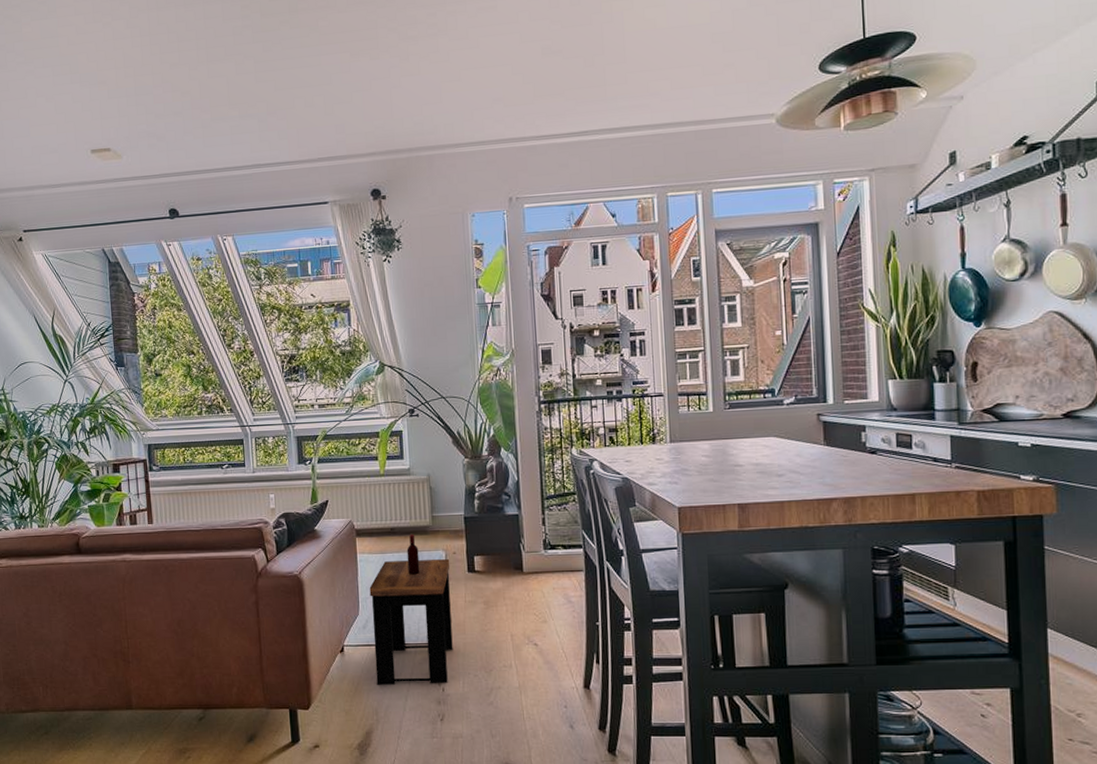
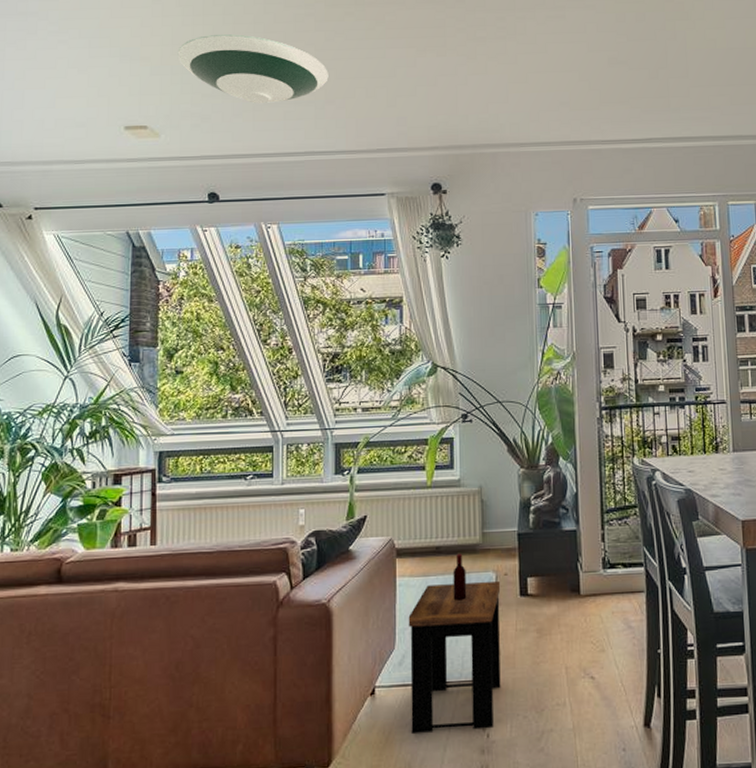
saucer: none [130,52,269,121] -> present [177,34,329,104]

